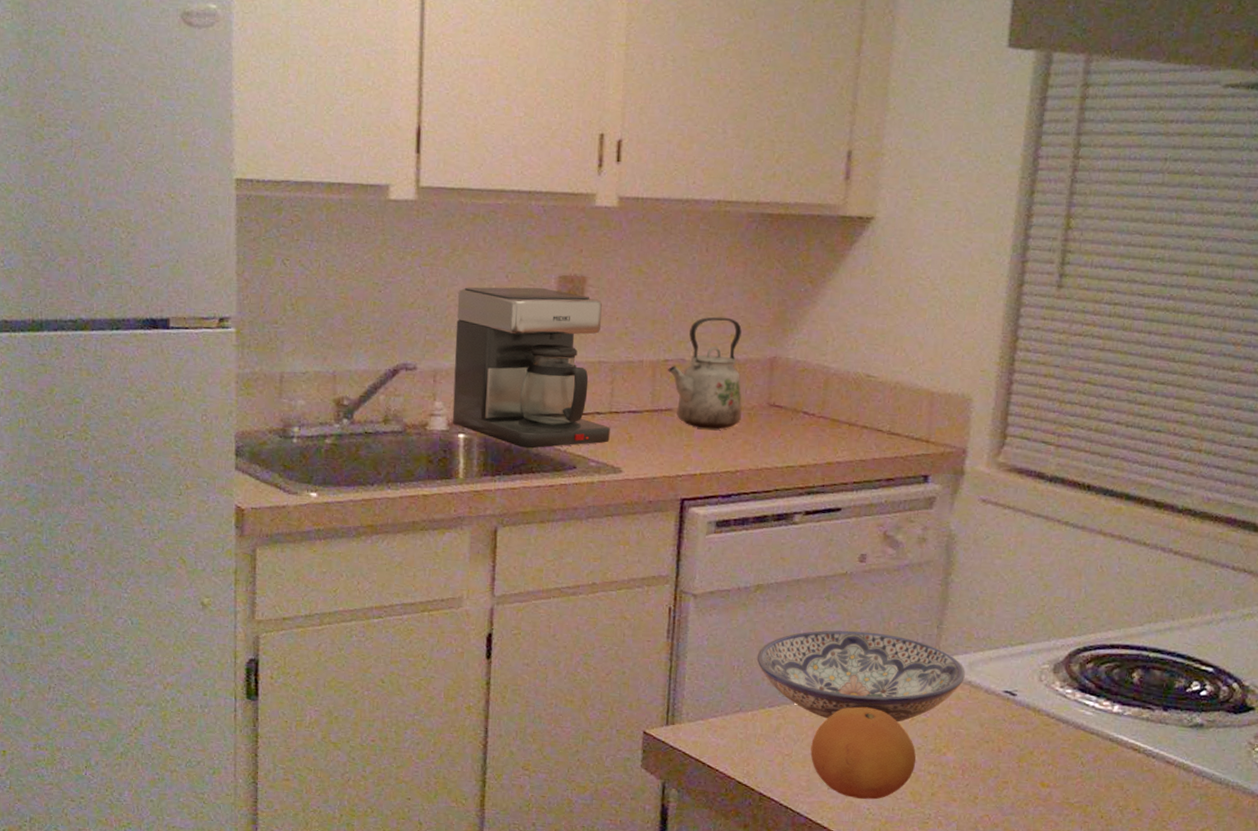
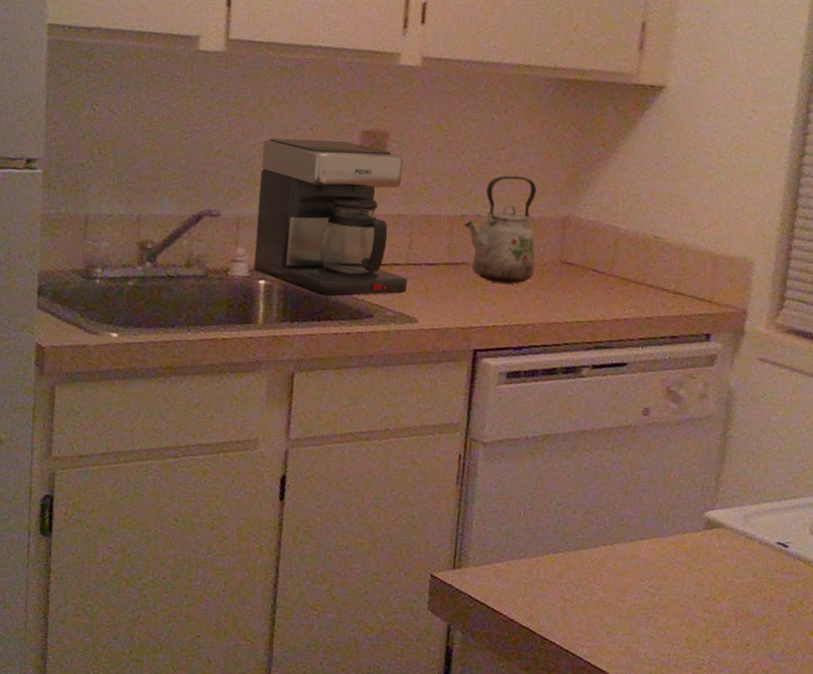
bowl: present [757,630,965,722] -> none [542,480,741,571]
fruit: present [810,707,917,800] -> none [591,555,692,645]

